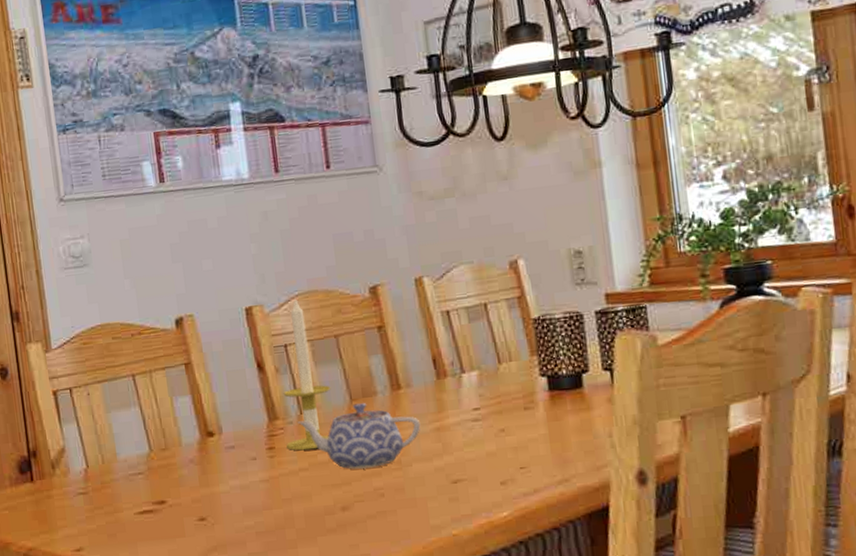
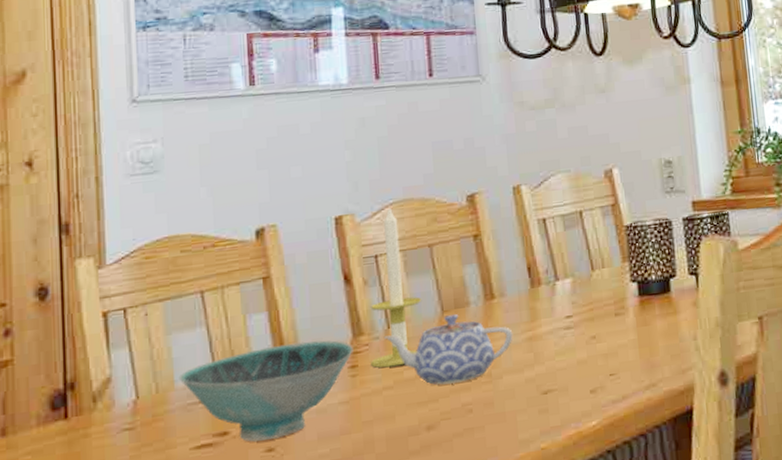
bowl: none [120,423,270,511] -> present [178,340,353,442]

